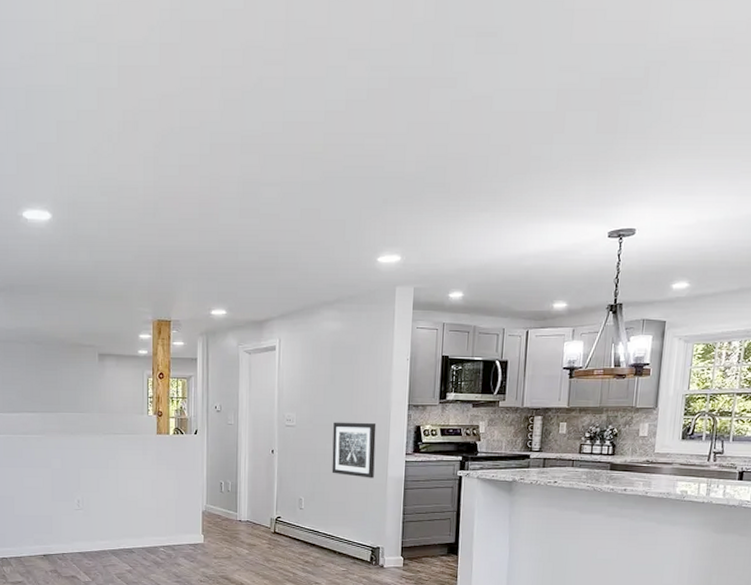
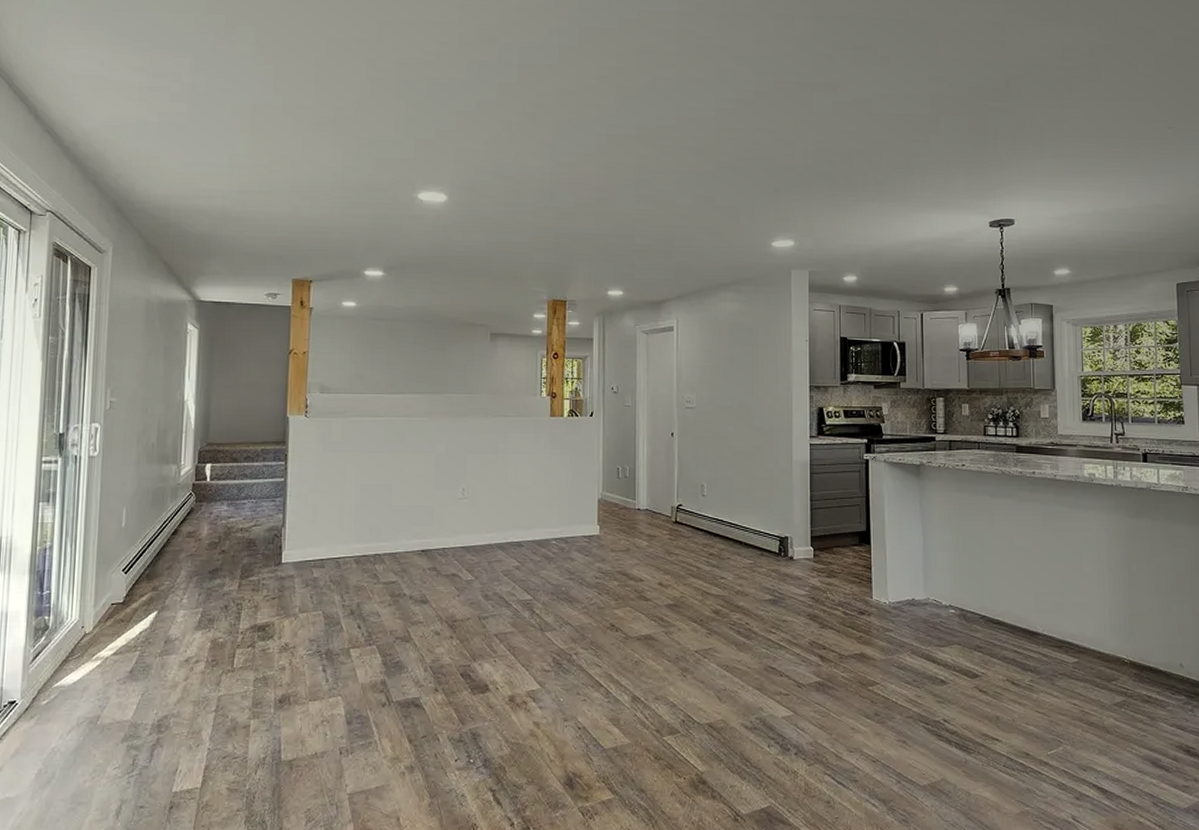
wall art: present [331,422,377,478] -> none [734,403,778,462]

